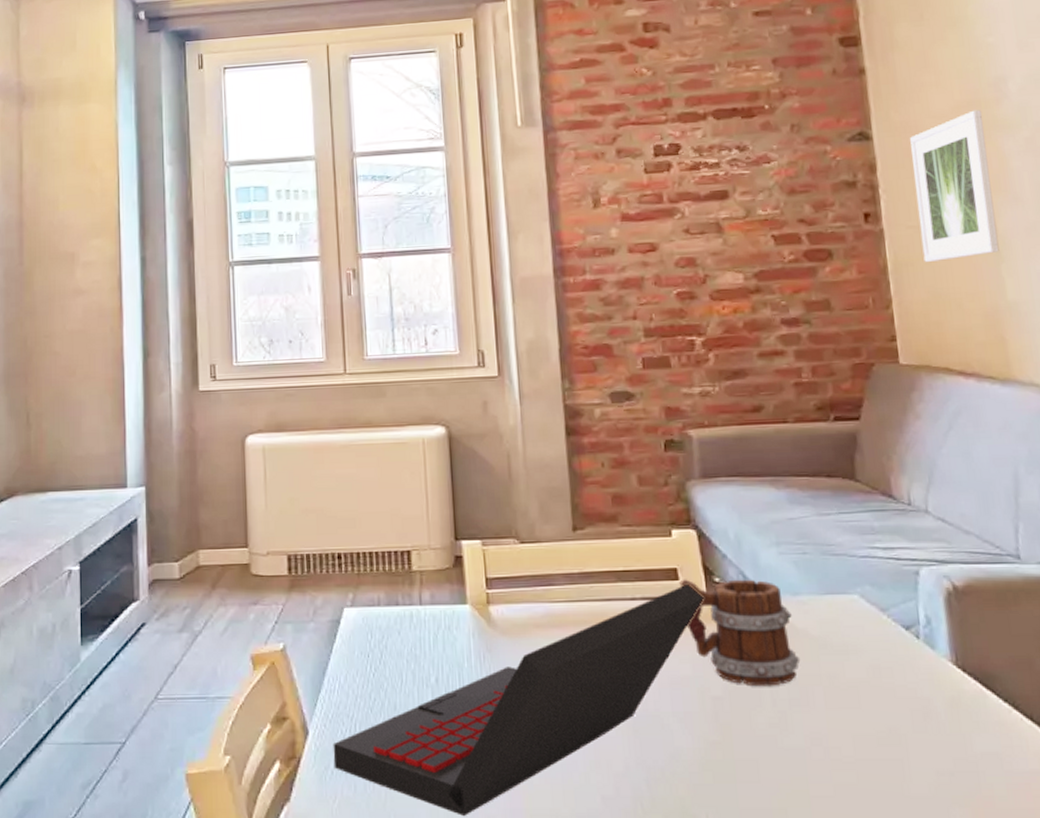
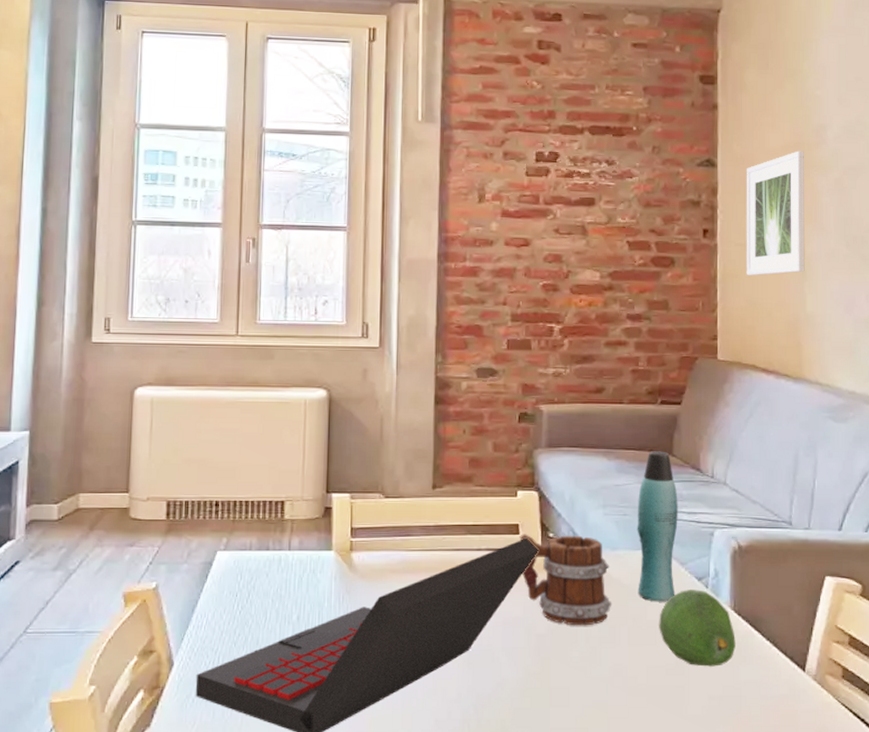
bottle: none [818,476,879,657] -> present [637,451,678,602]
fruit: none [861,641,964,735] -> present [659,590,736,667]

